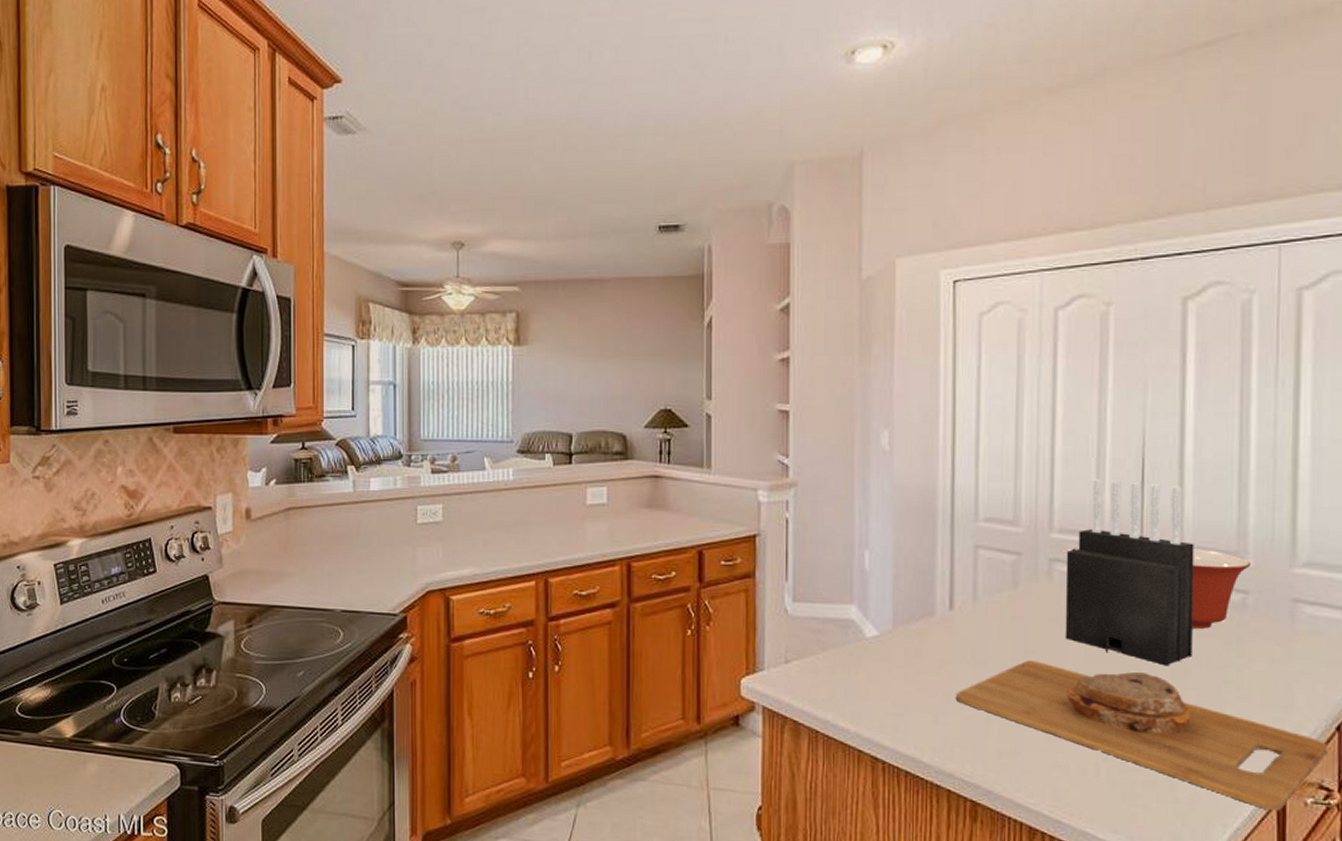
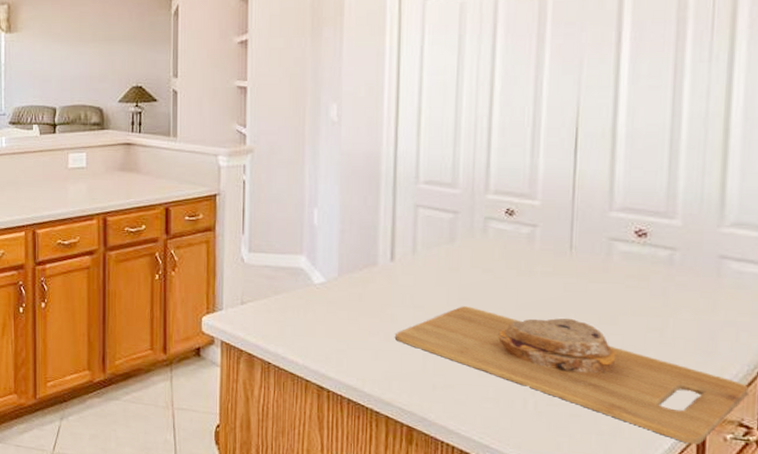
knife block: present [1065,478,1194,666] -> none [498,145,624,314]
mixing bowl: present [1191,549,1252,629] -> none [619,209,680,281]

